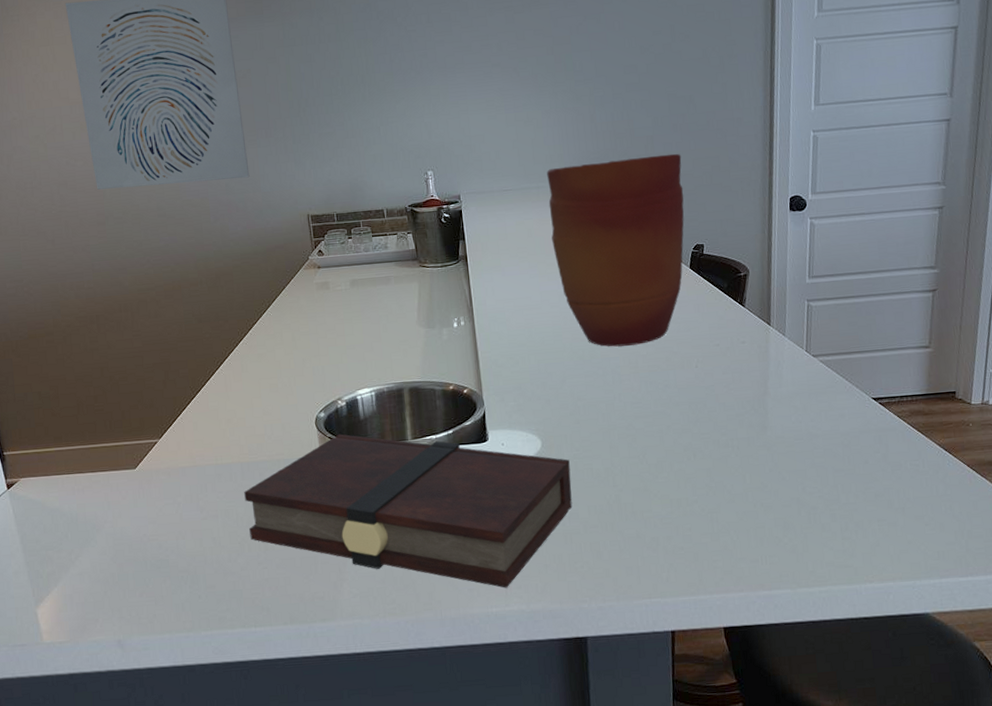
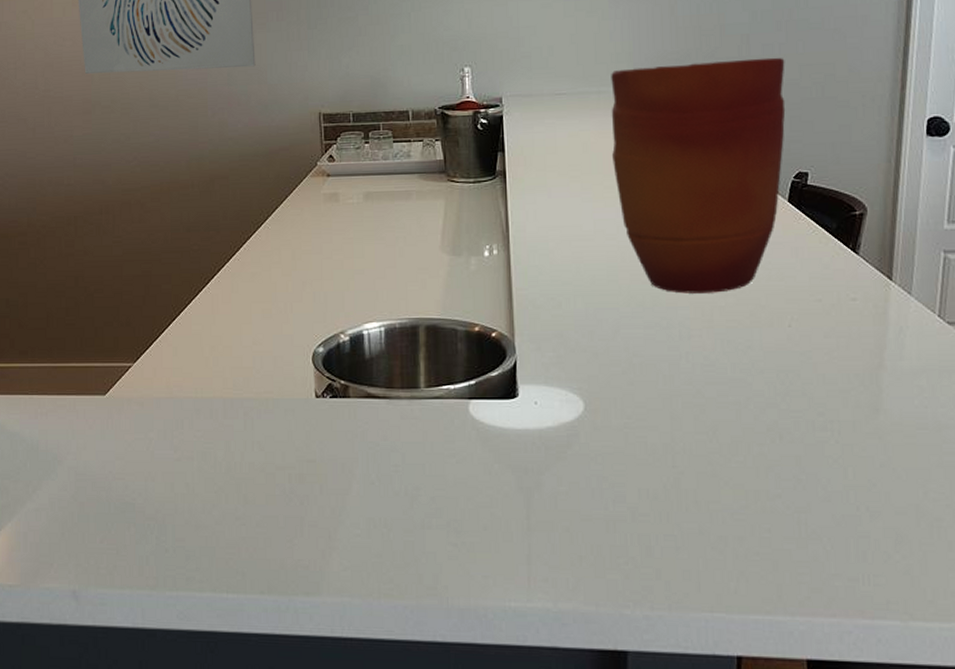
book: present [244,434,573,588] -> none [225,374,619,580]

